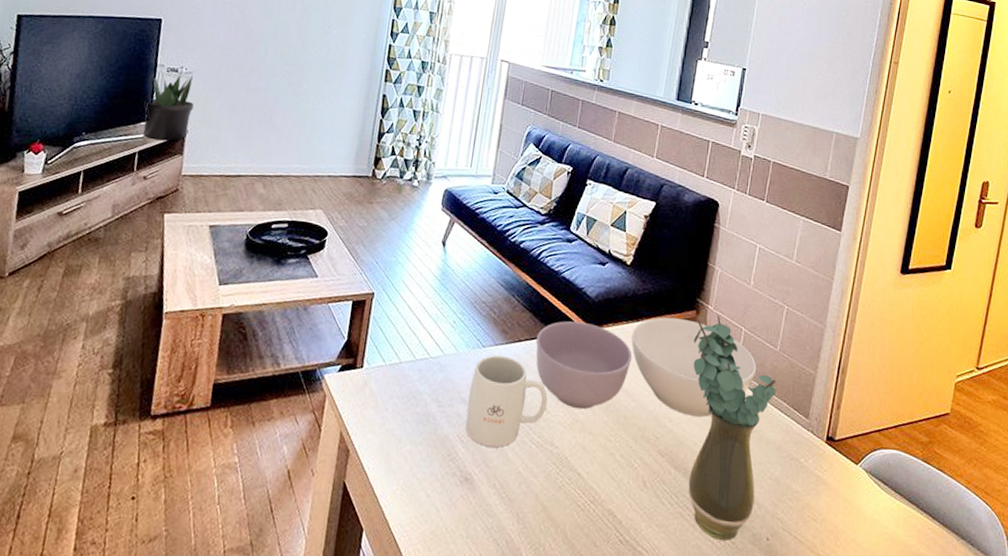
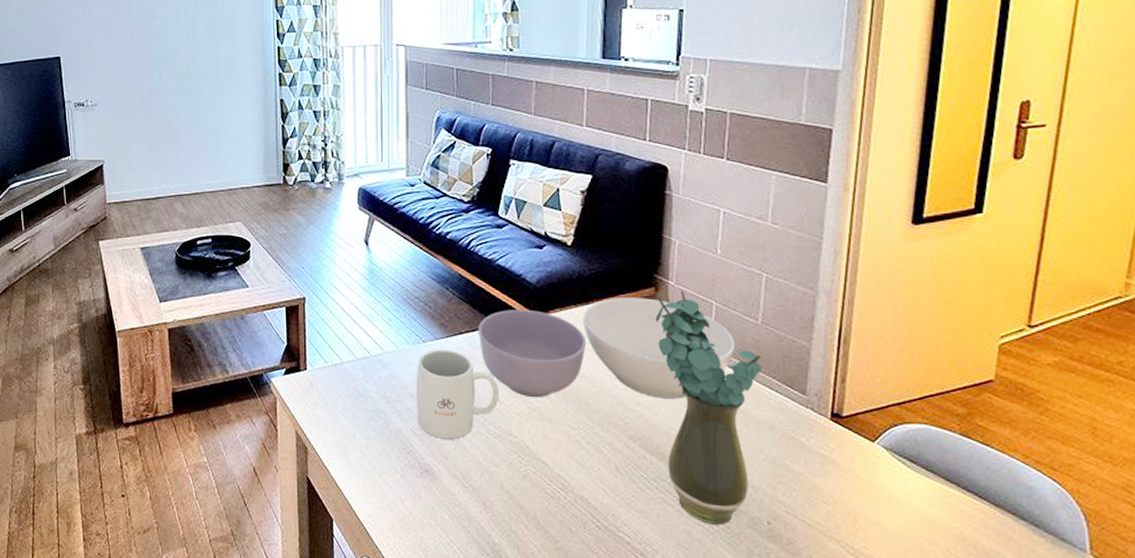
planter: present [143,74,194,141] -> none [62,106,104,173]

